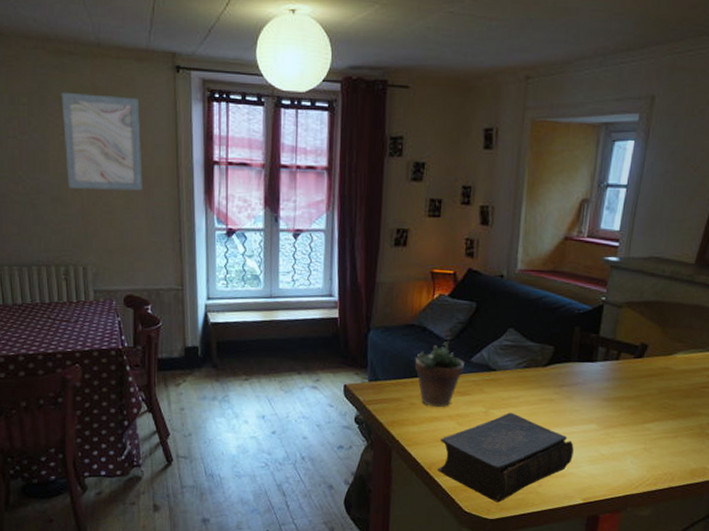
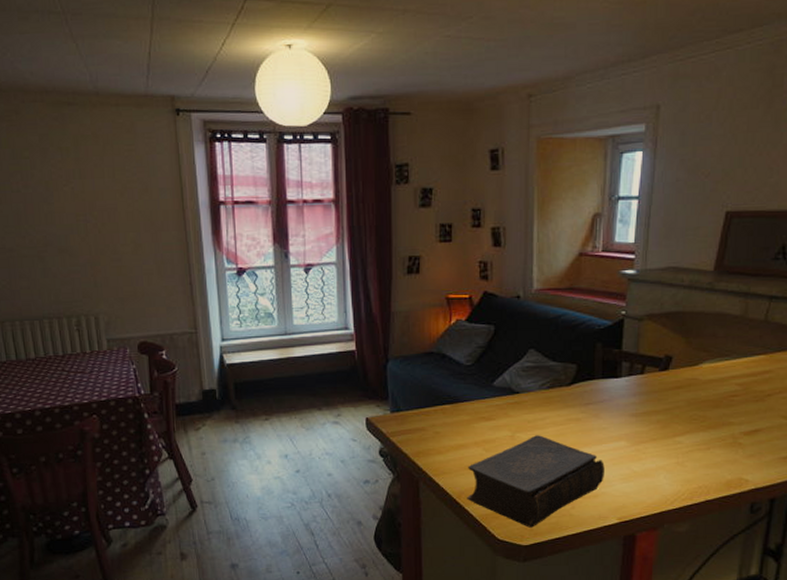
wall art: present [61,92,142,191] -> none [63,142,150,238]
succulent plant: present [414,327,464,408] -> none [436,353,486,435]

